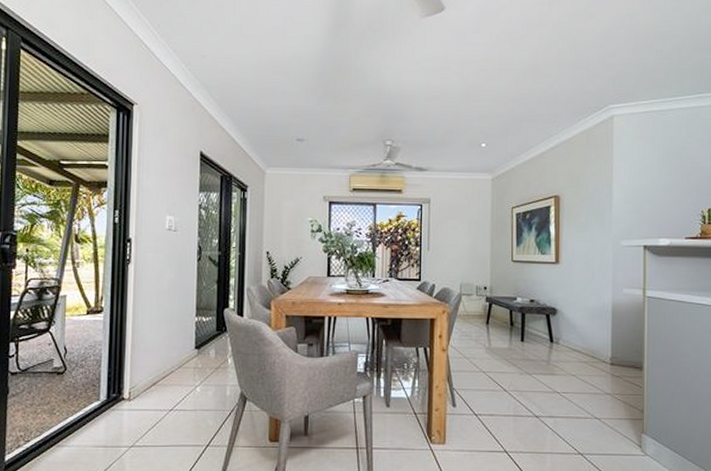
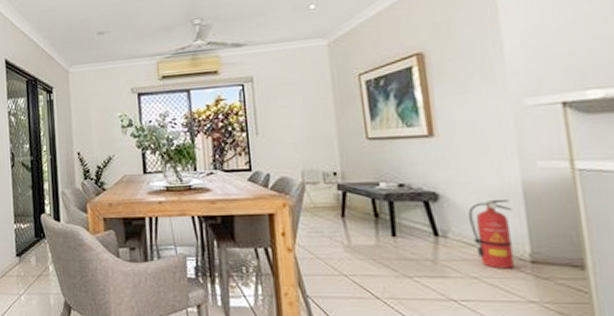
fire extinguisher: none [575,315,603,369] -> present [469,199,514,269]

